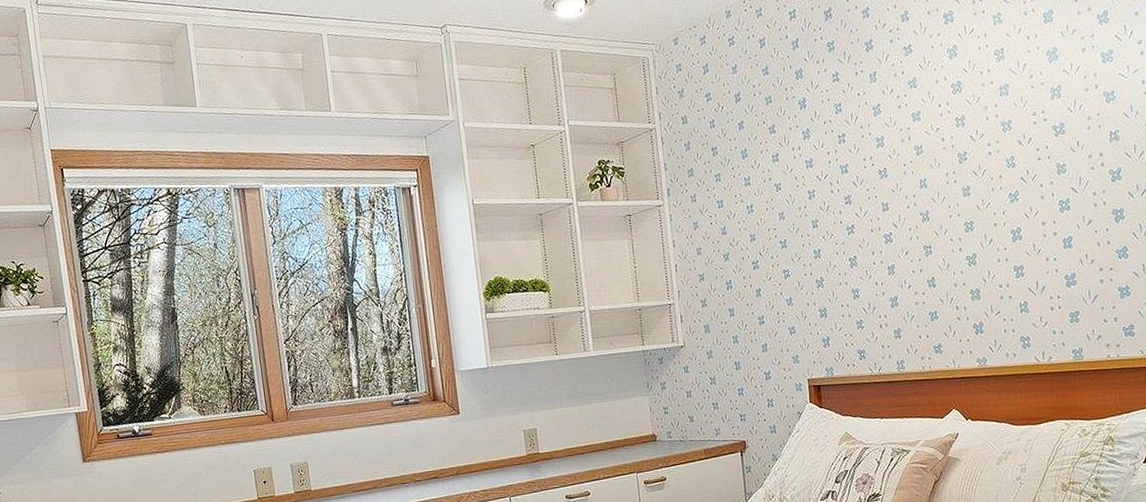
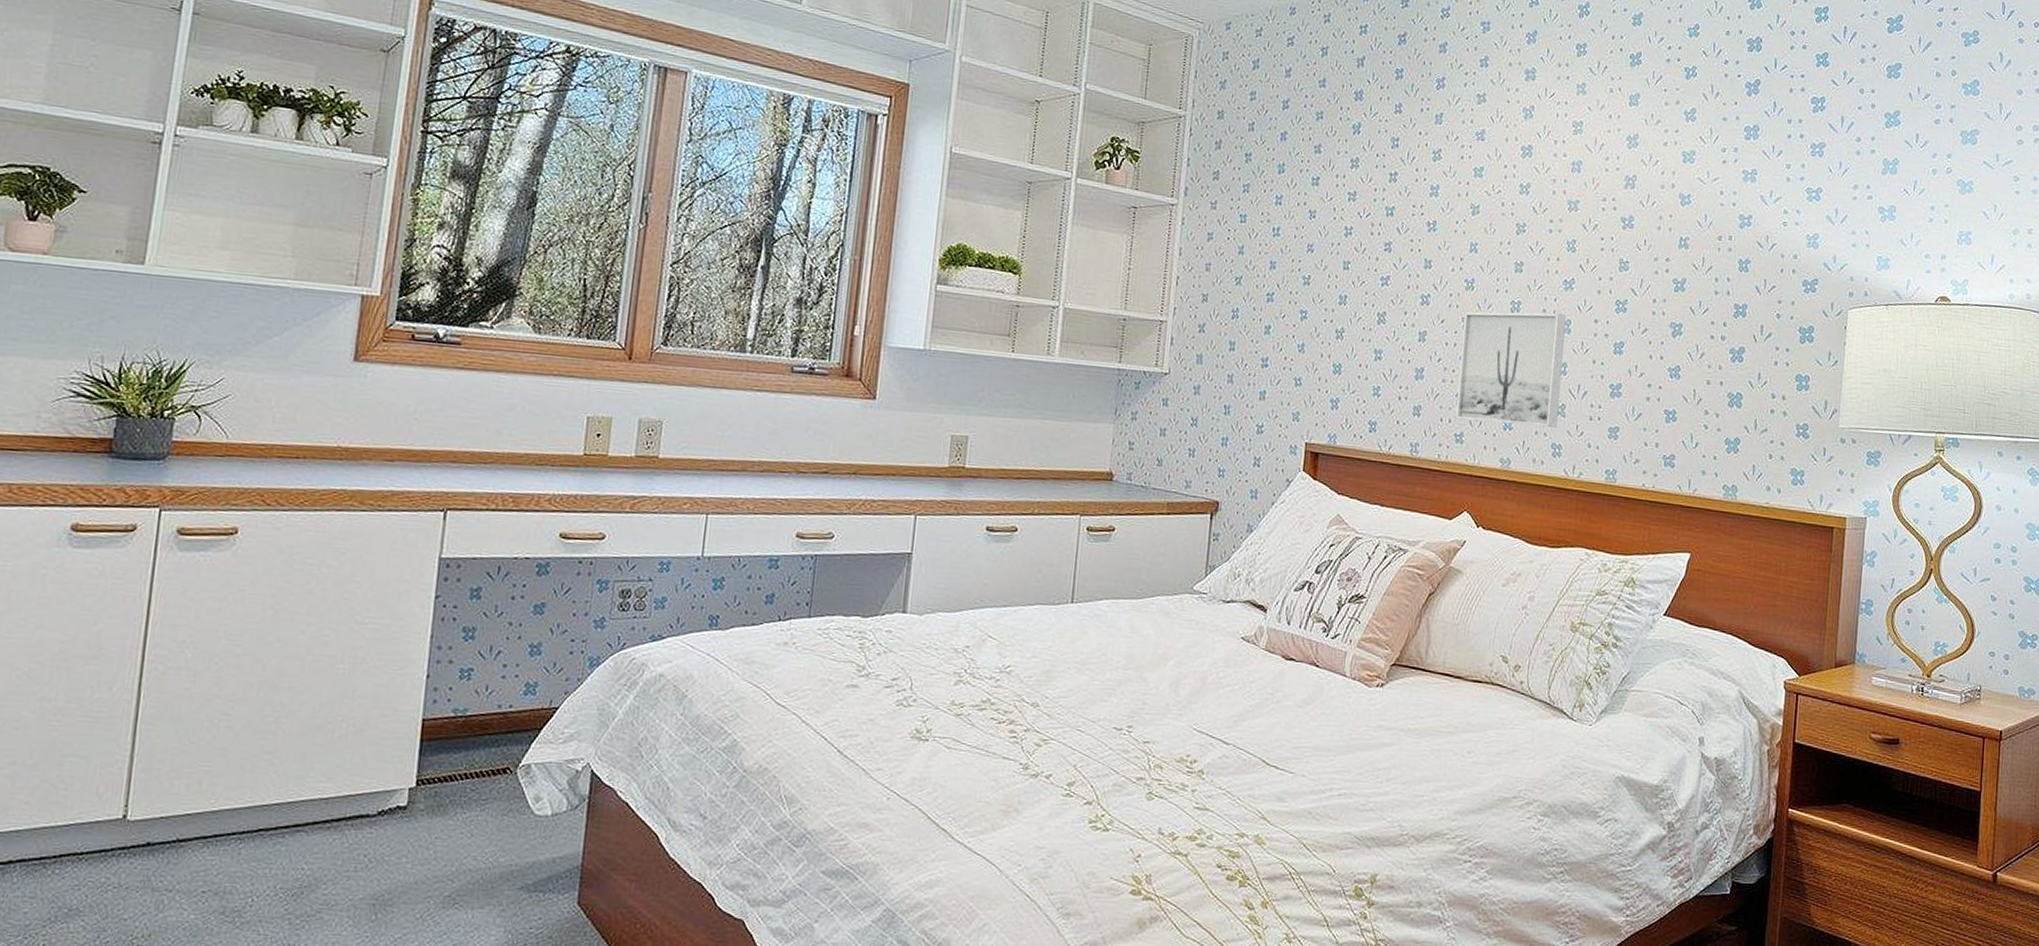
wall art: none [924,223,1023,334] -> present [1455,311,1567,428]

